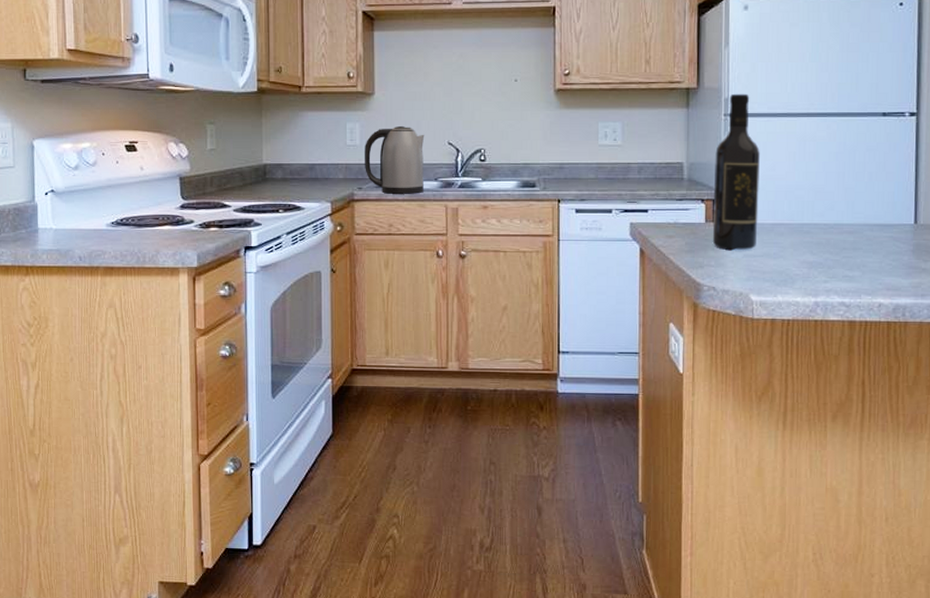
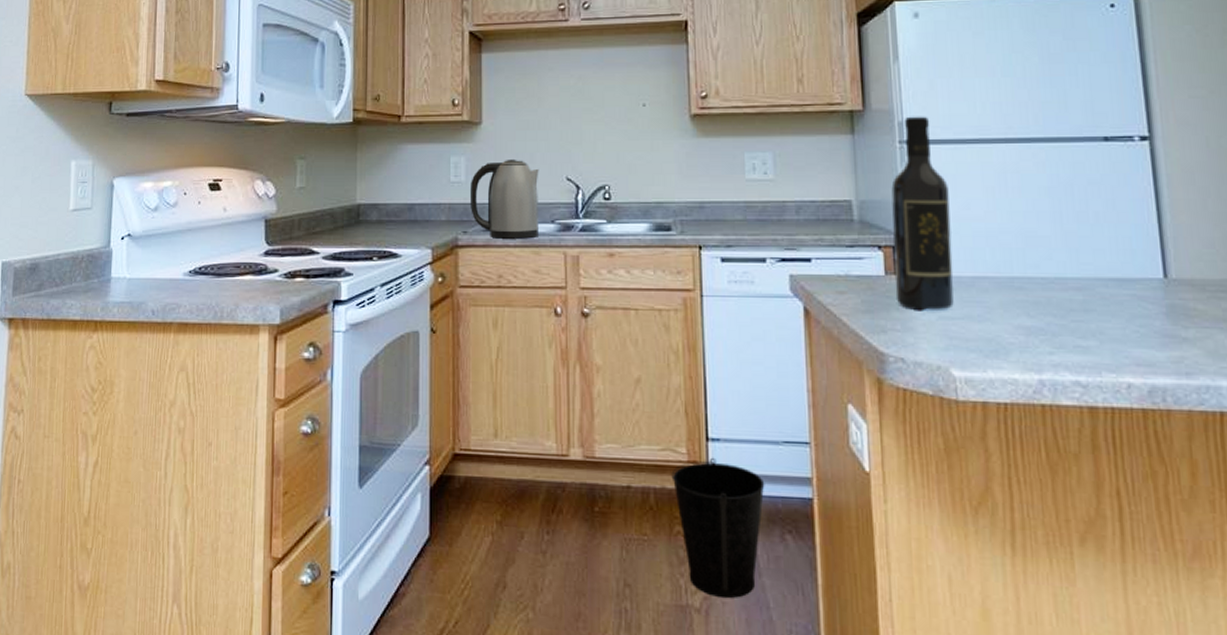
bucket: none [529,366,603,469] -> present [671,457,765,598]

